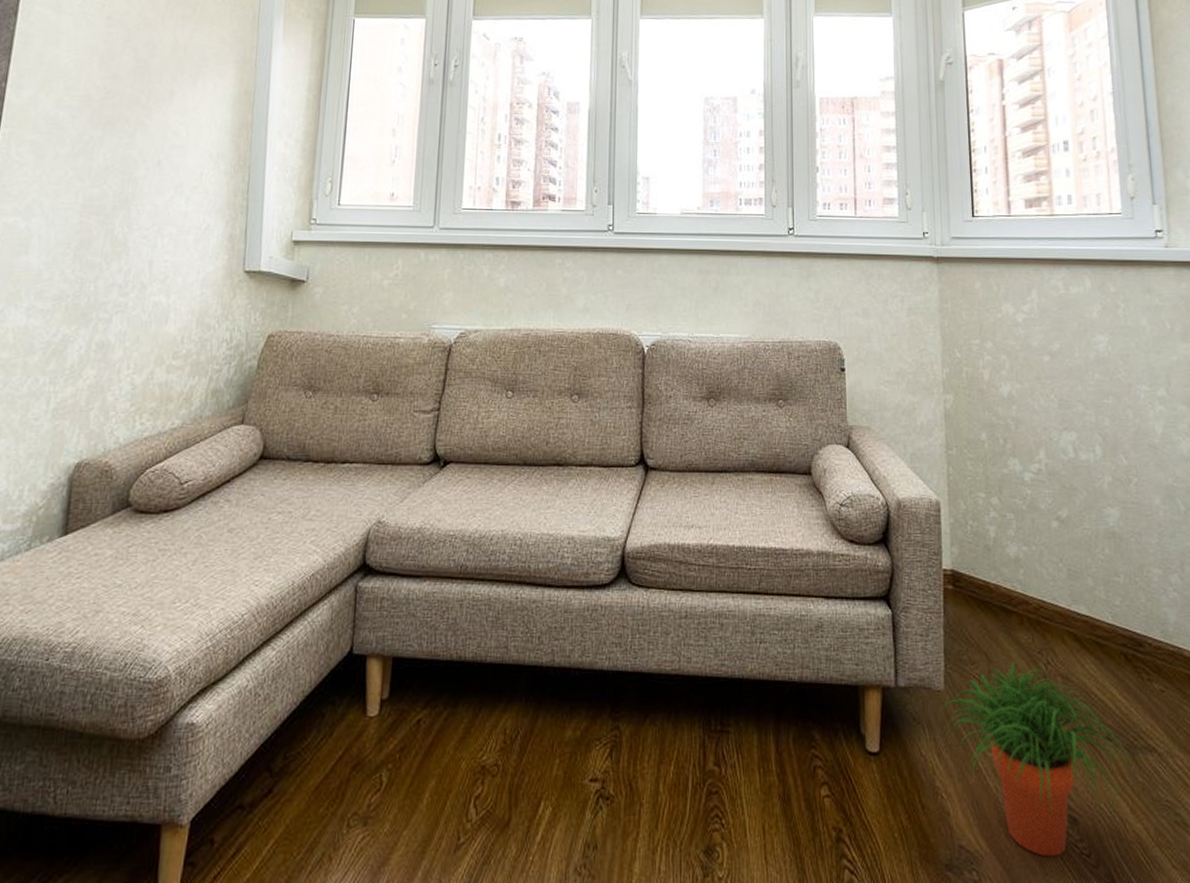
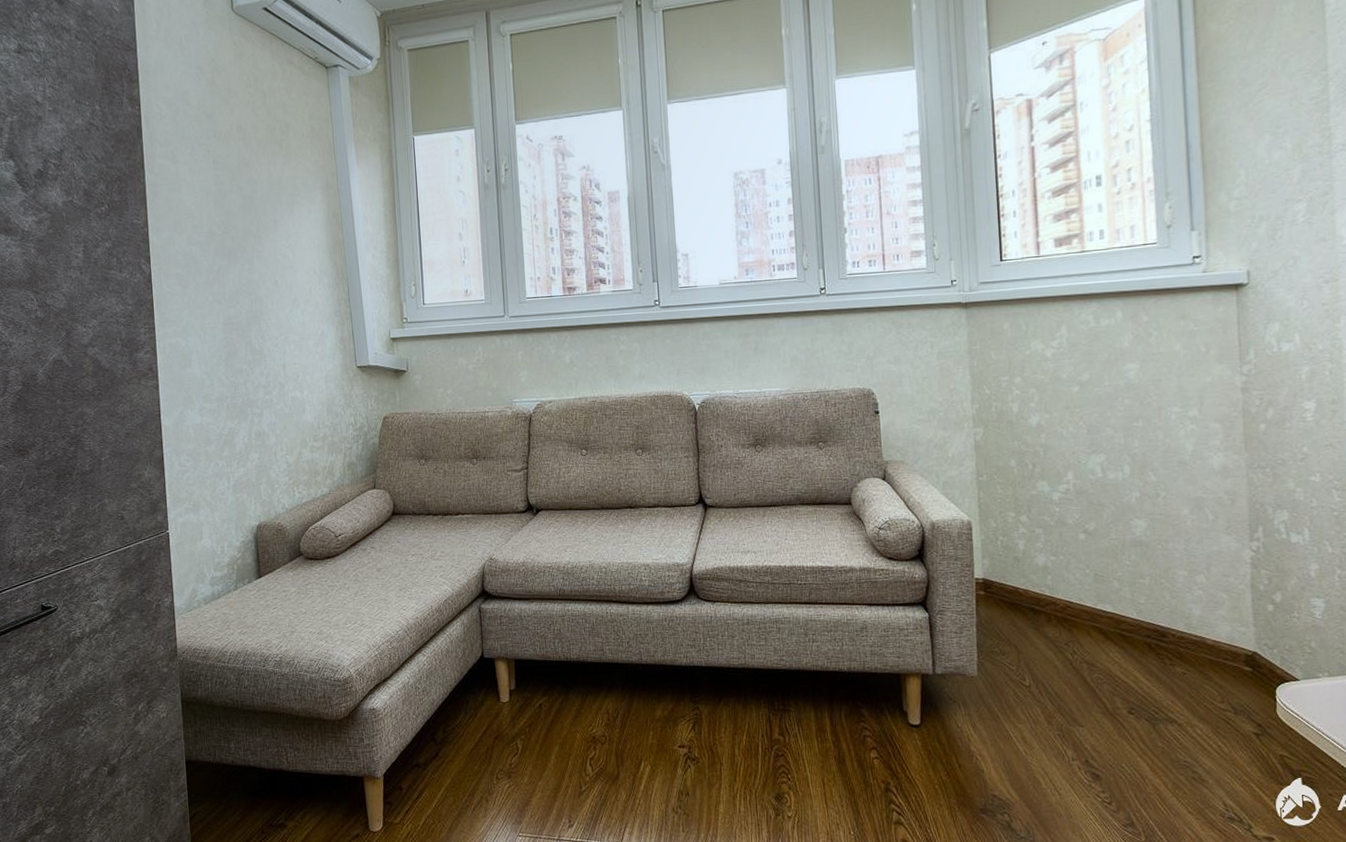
potted plant: present [939,662,1131,857] -> none [973,652,1152,804]

